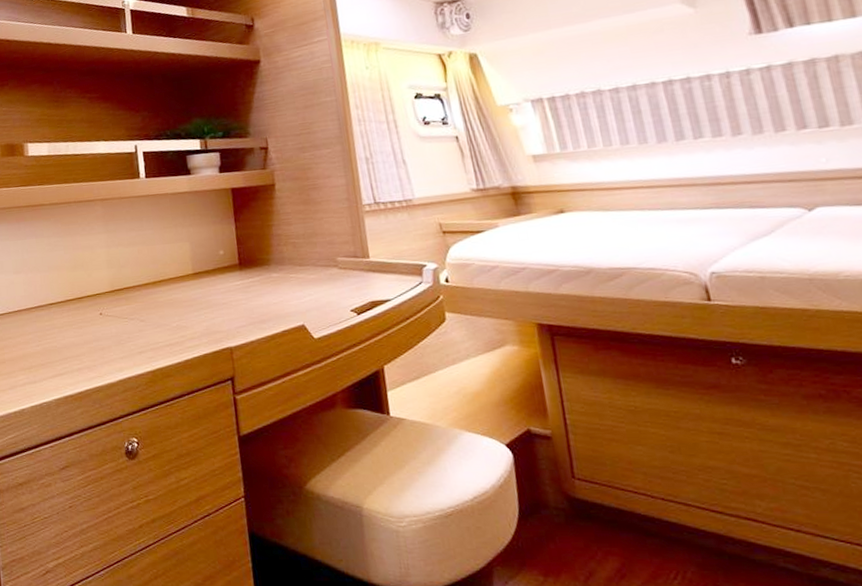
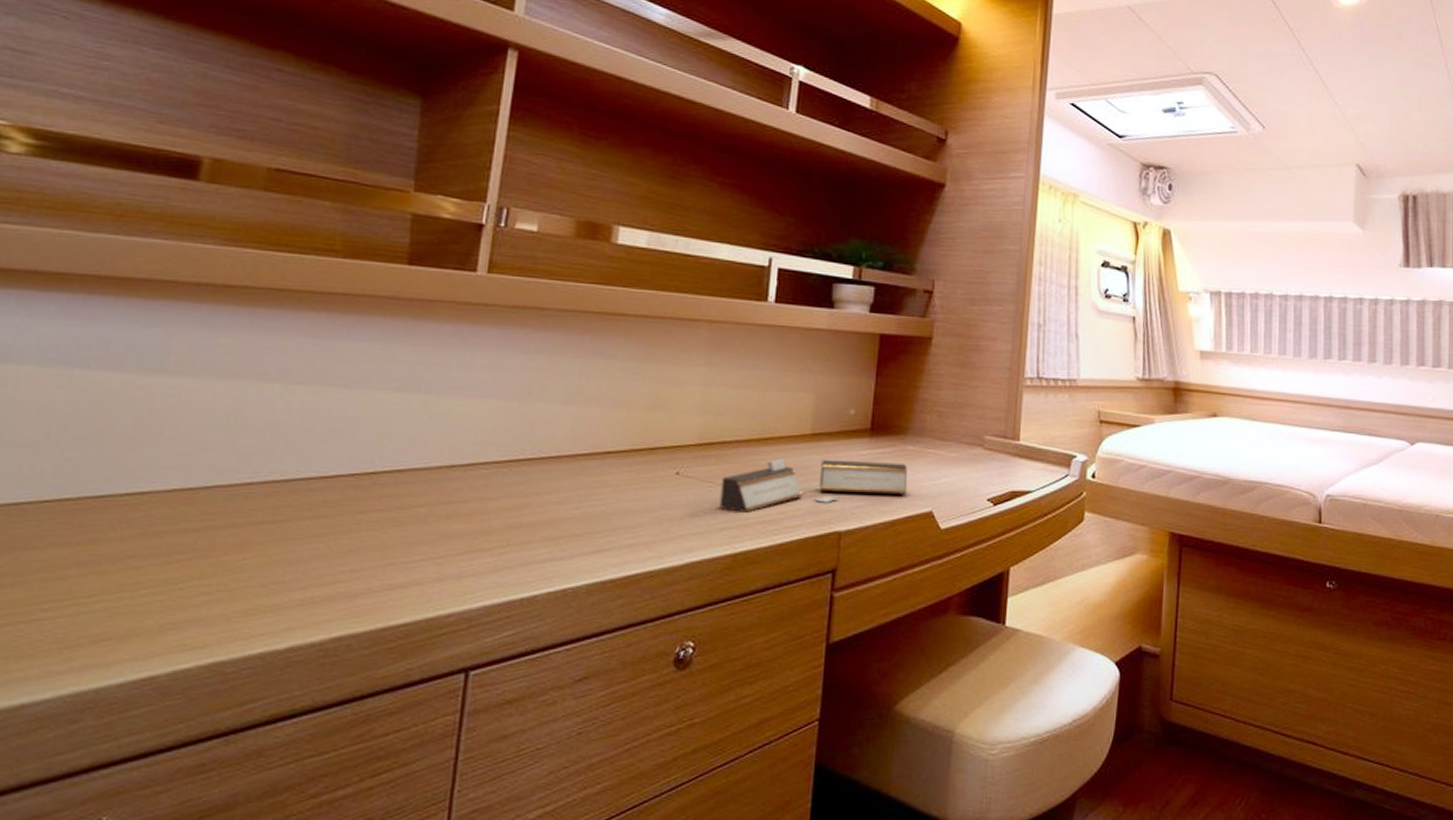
desk organizer: none [133,288,280,339] -> present [719,459,908,513]

